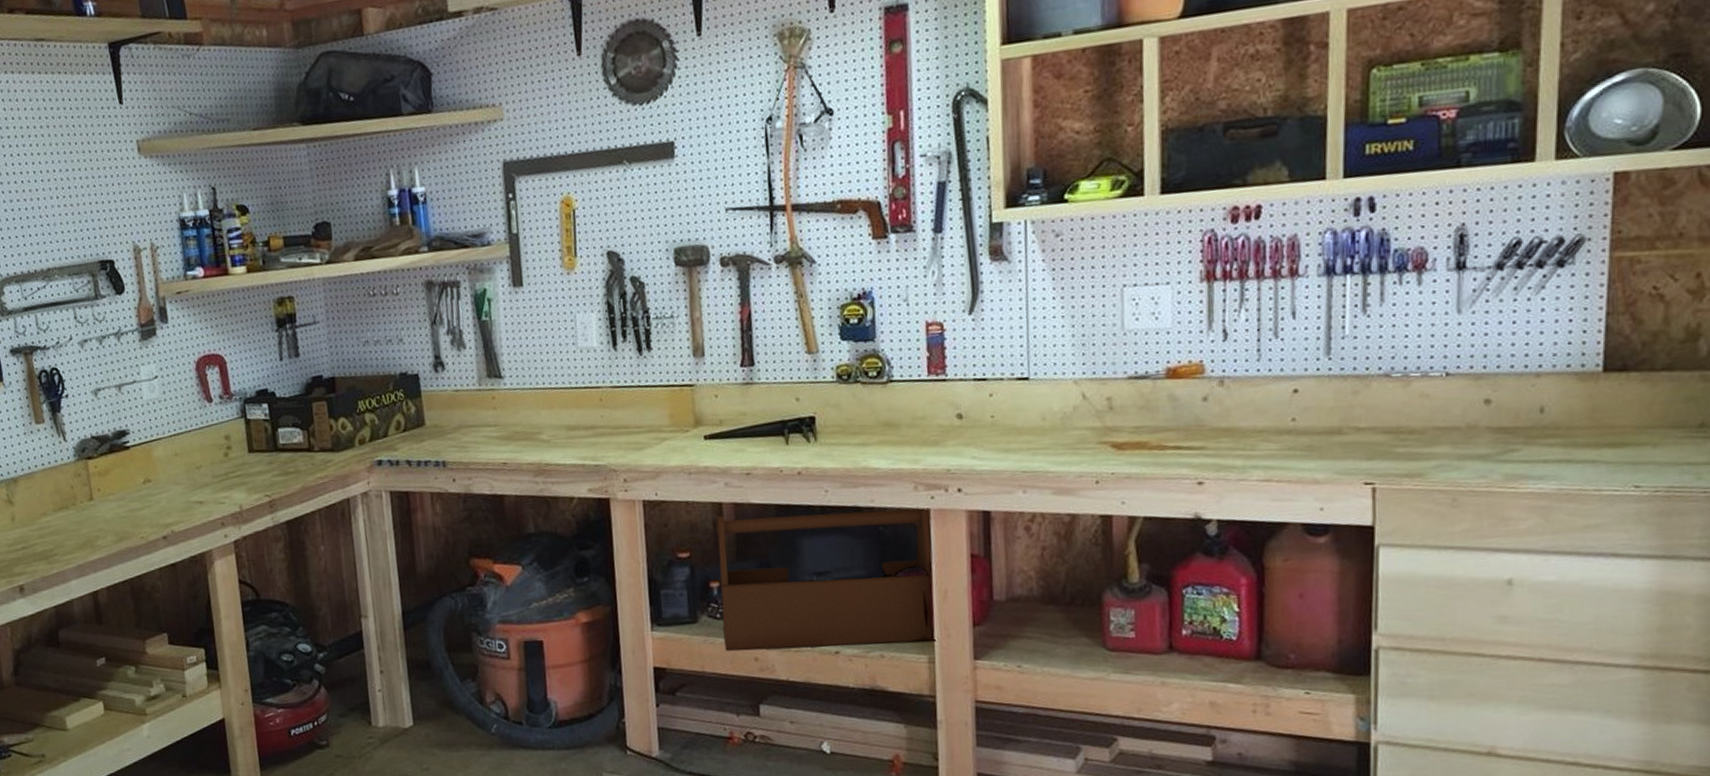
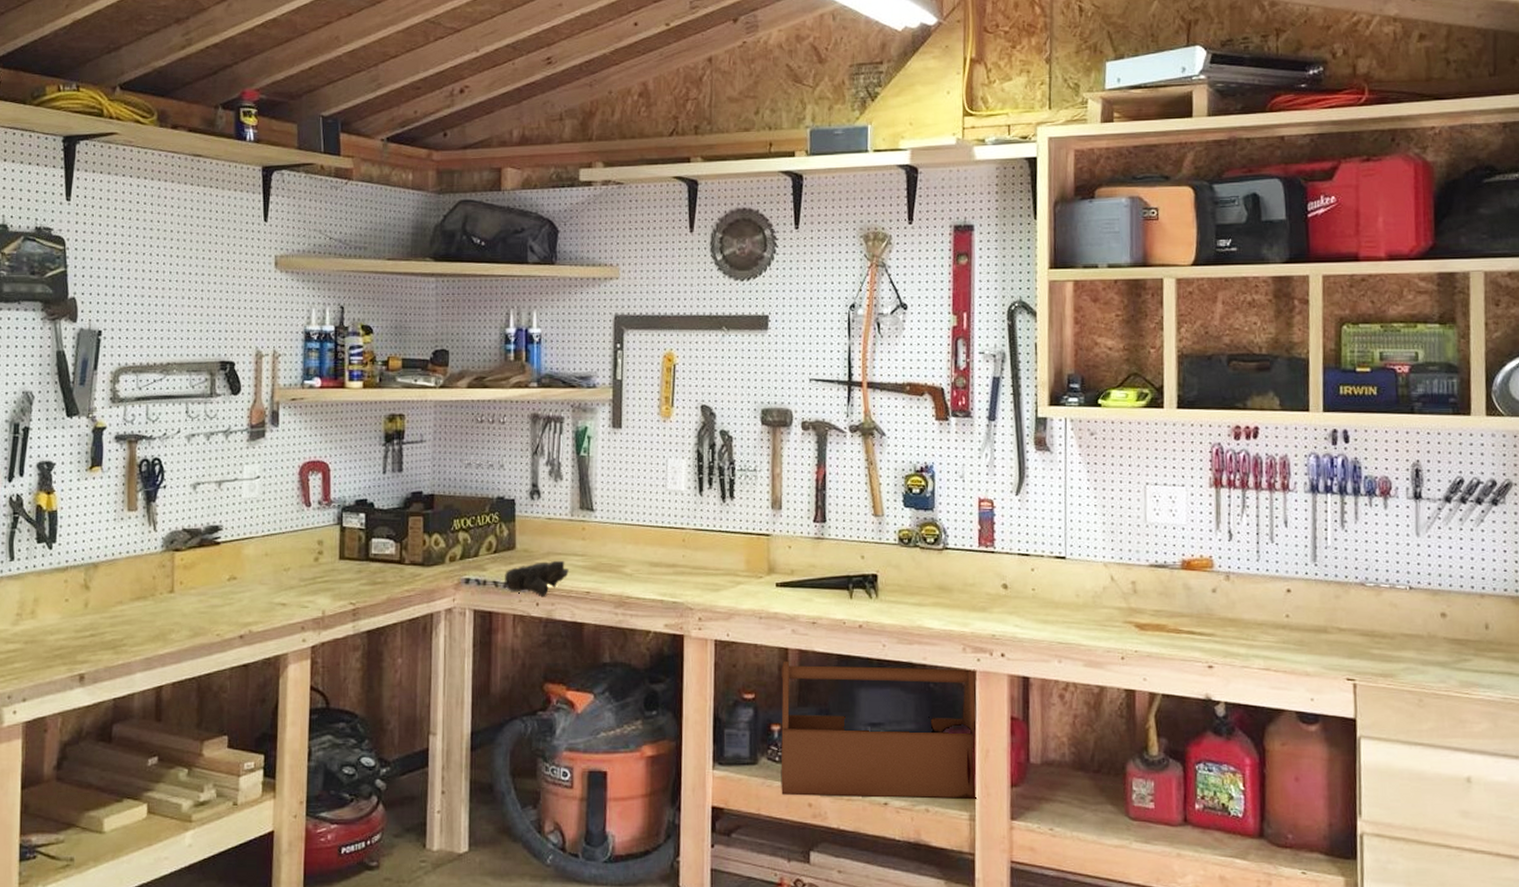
glove: none [417,432,483,471] -> present [505,560,569,596]

